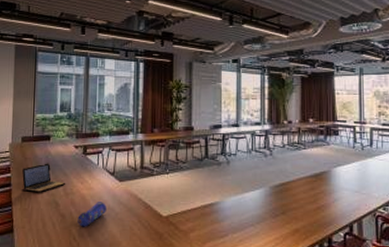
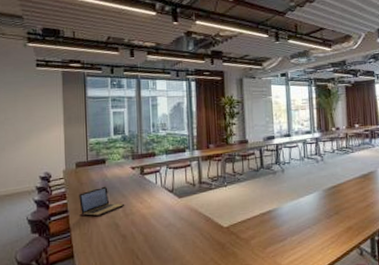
pencil case: present [77,202,106,227] -> none [139,219,168,246]

